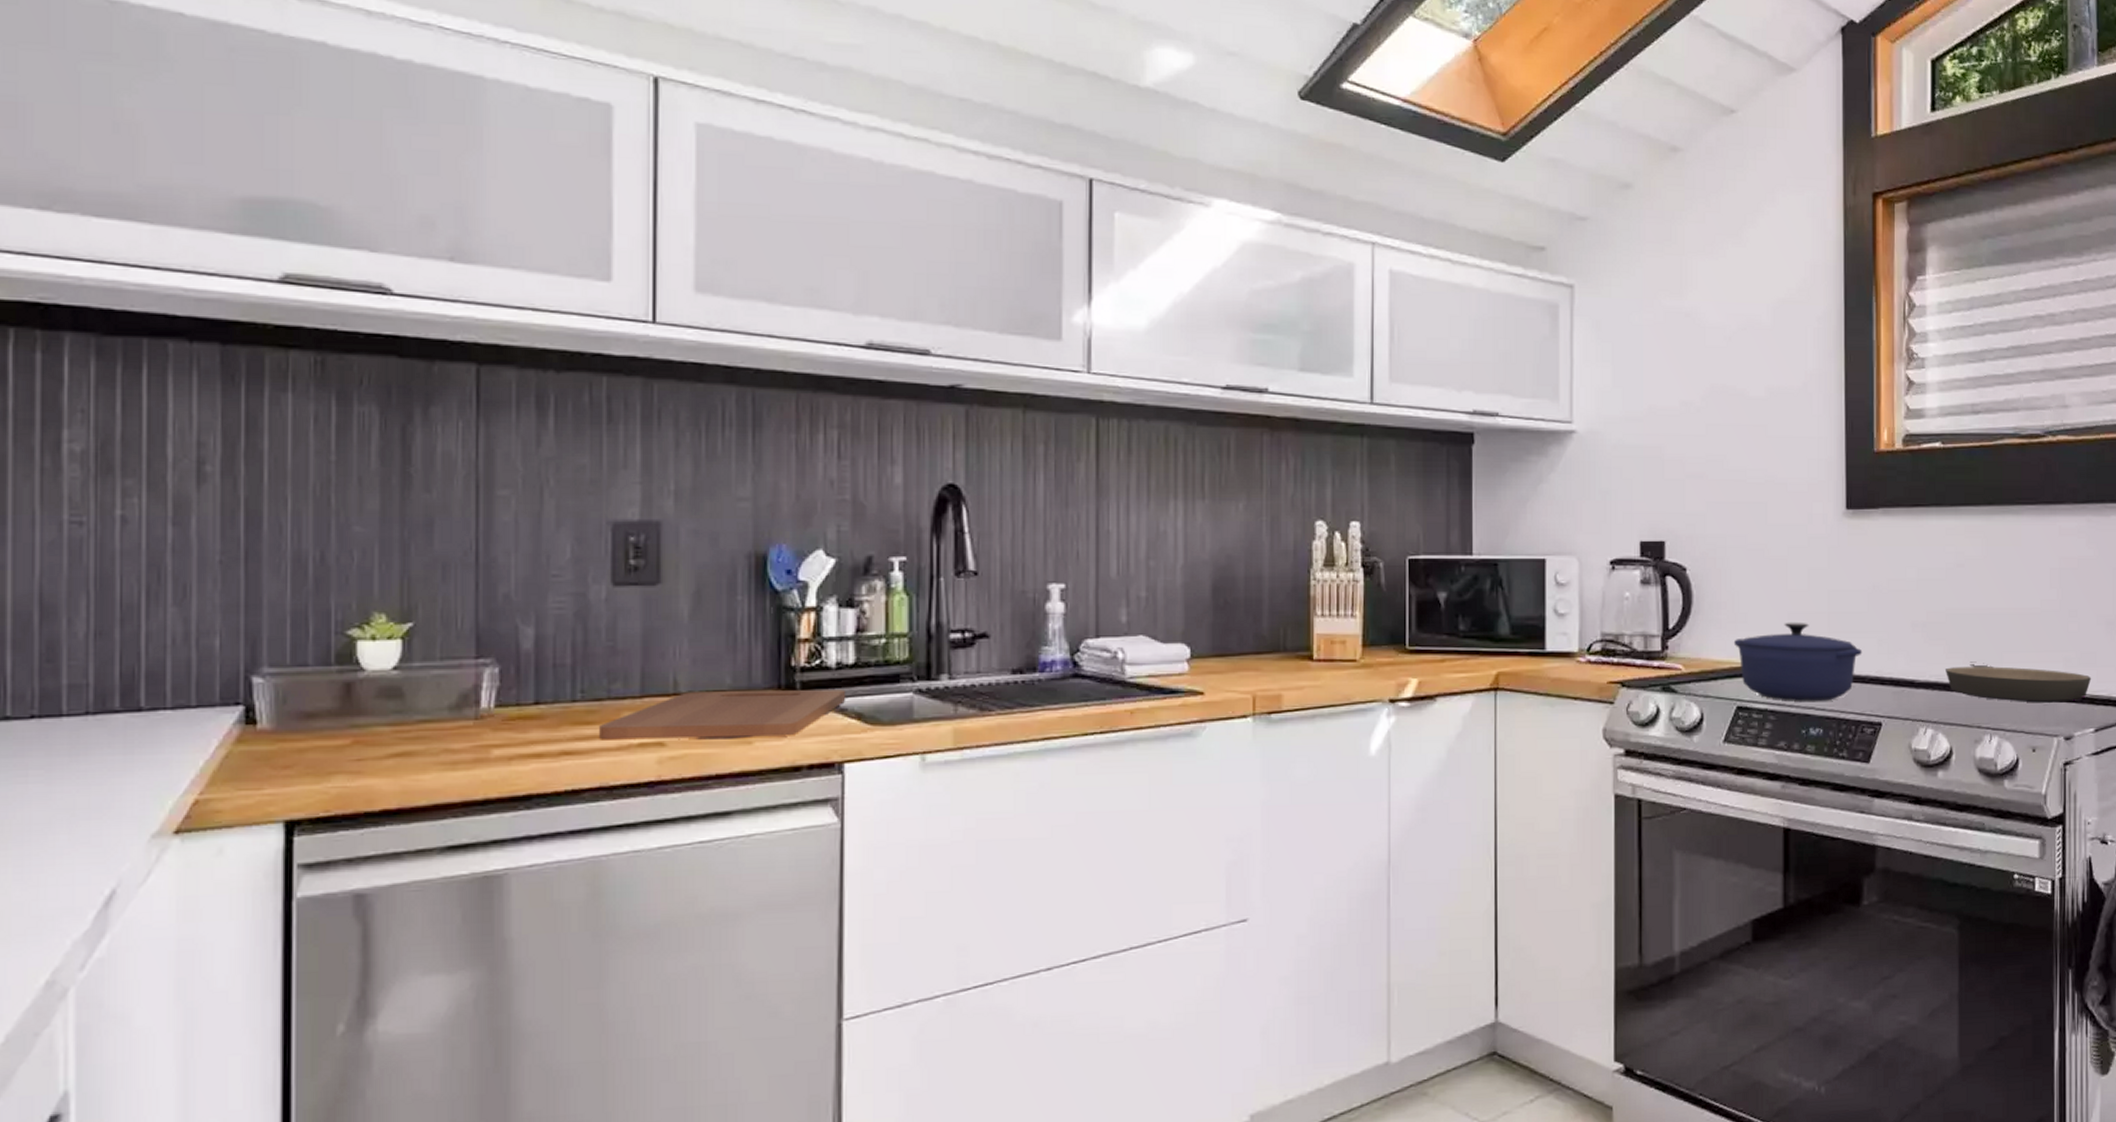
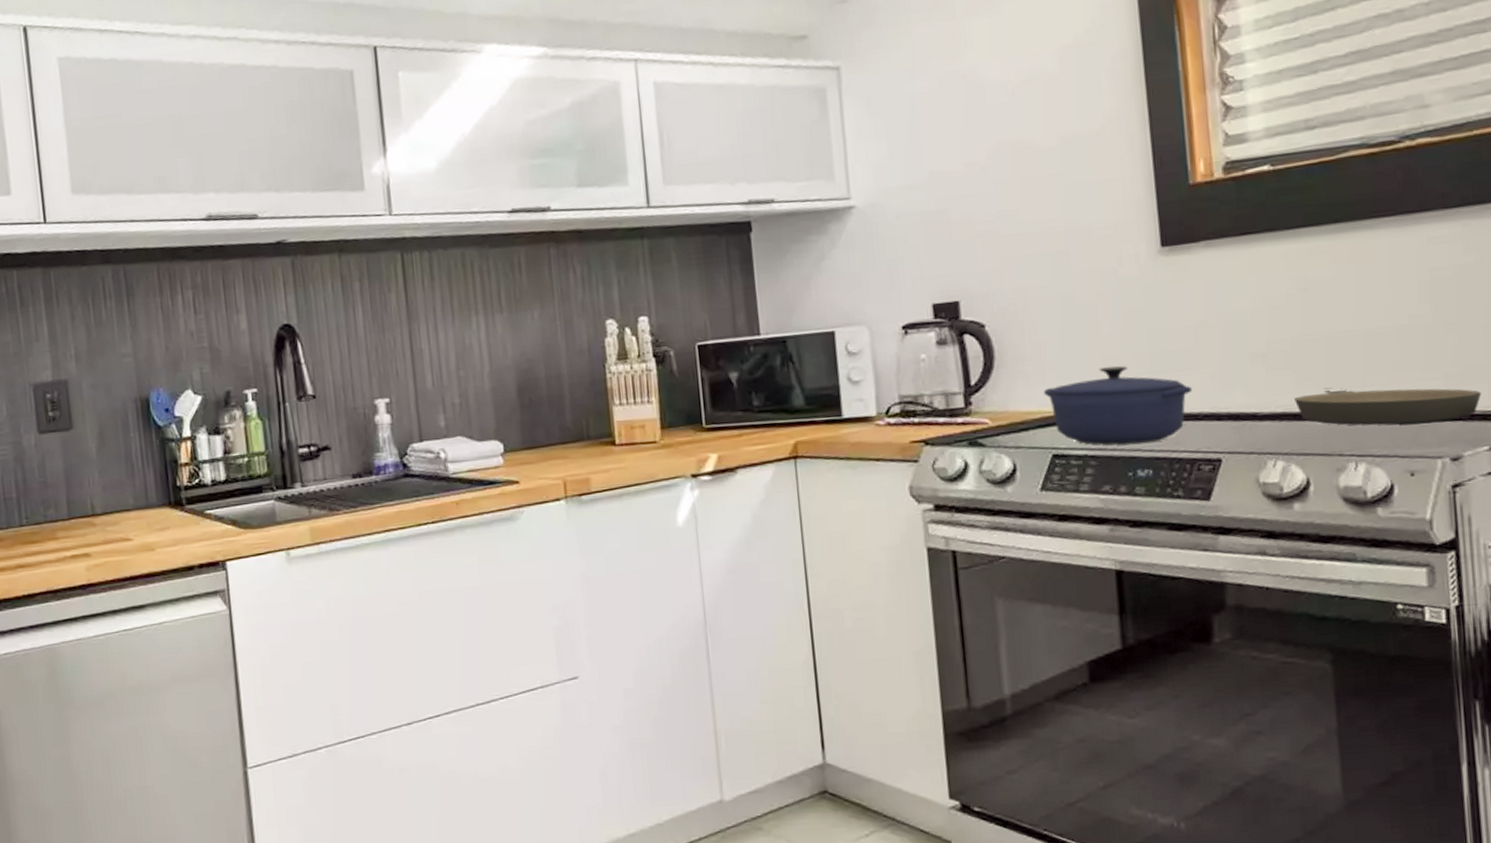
cutting board: present [599,690,846,740] -> none [42,502,222,555]

